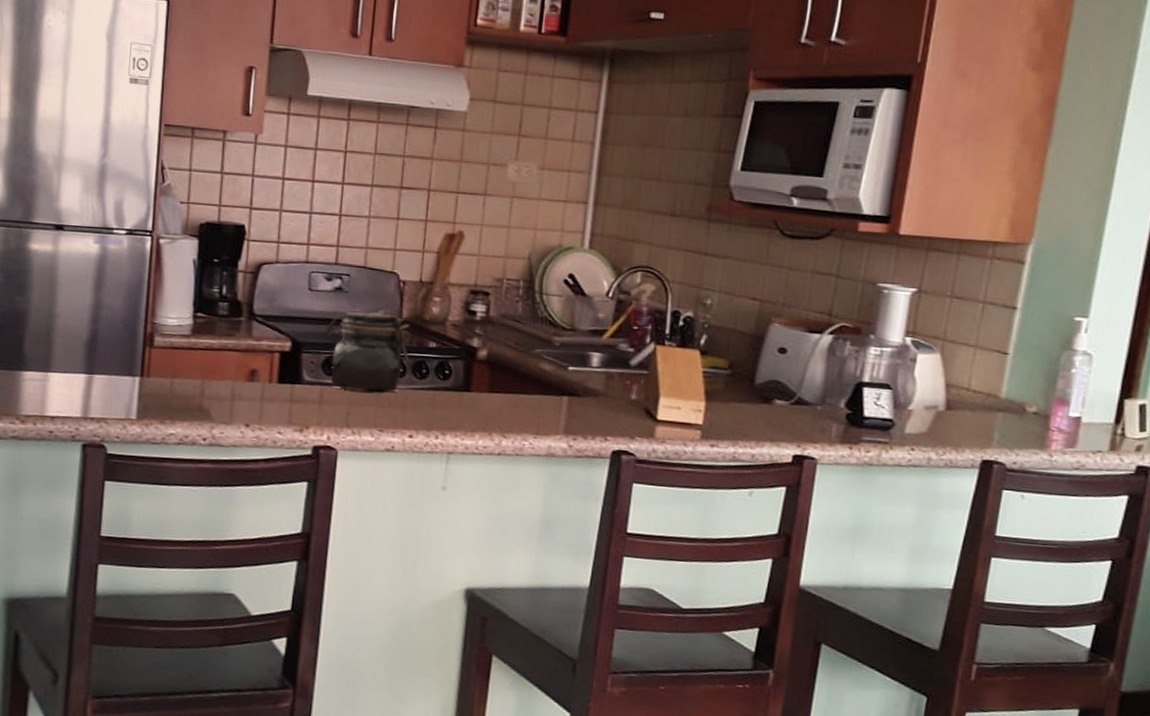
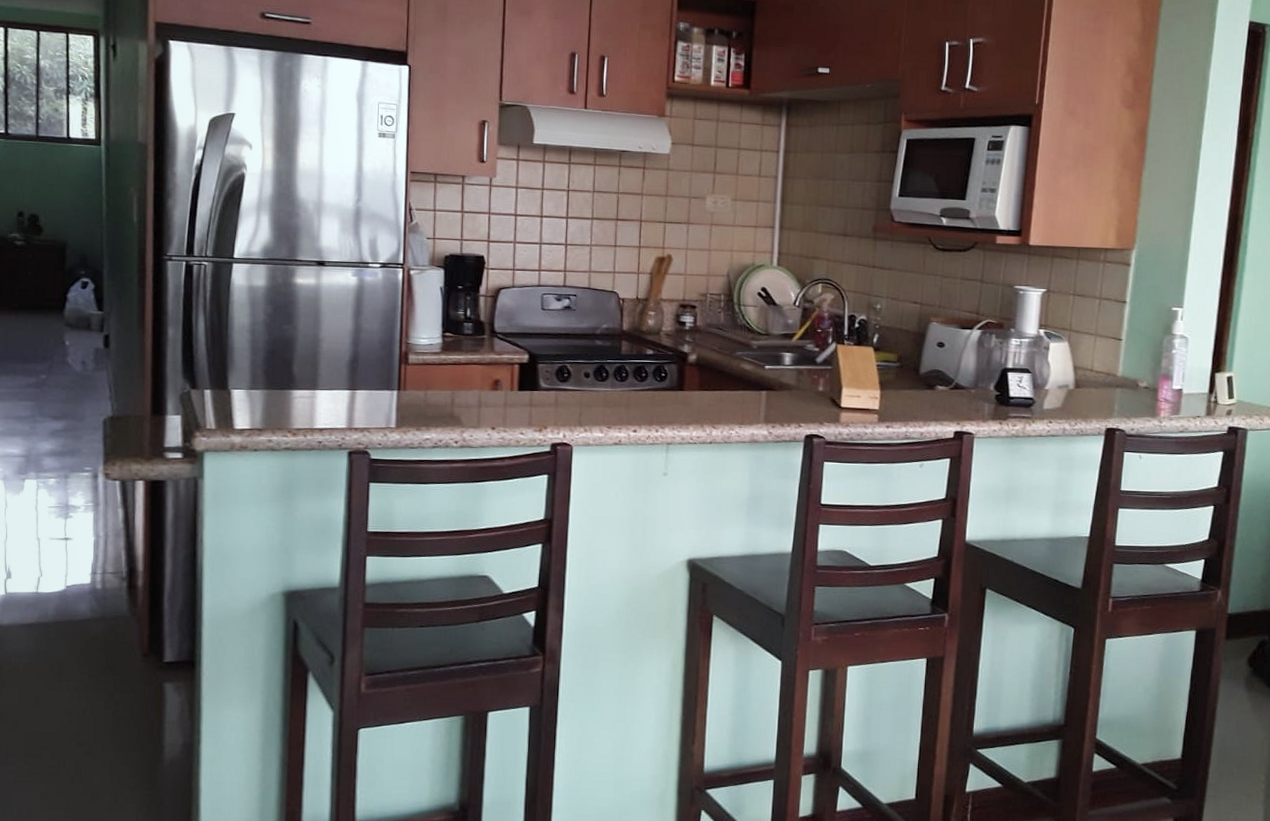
jar: present [325,310,410,395] -> none [558,325,632,397]

